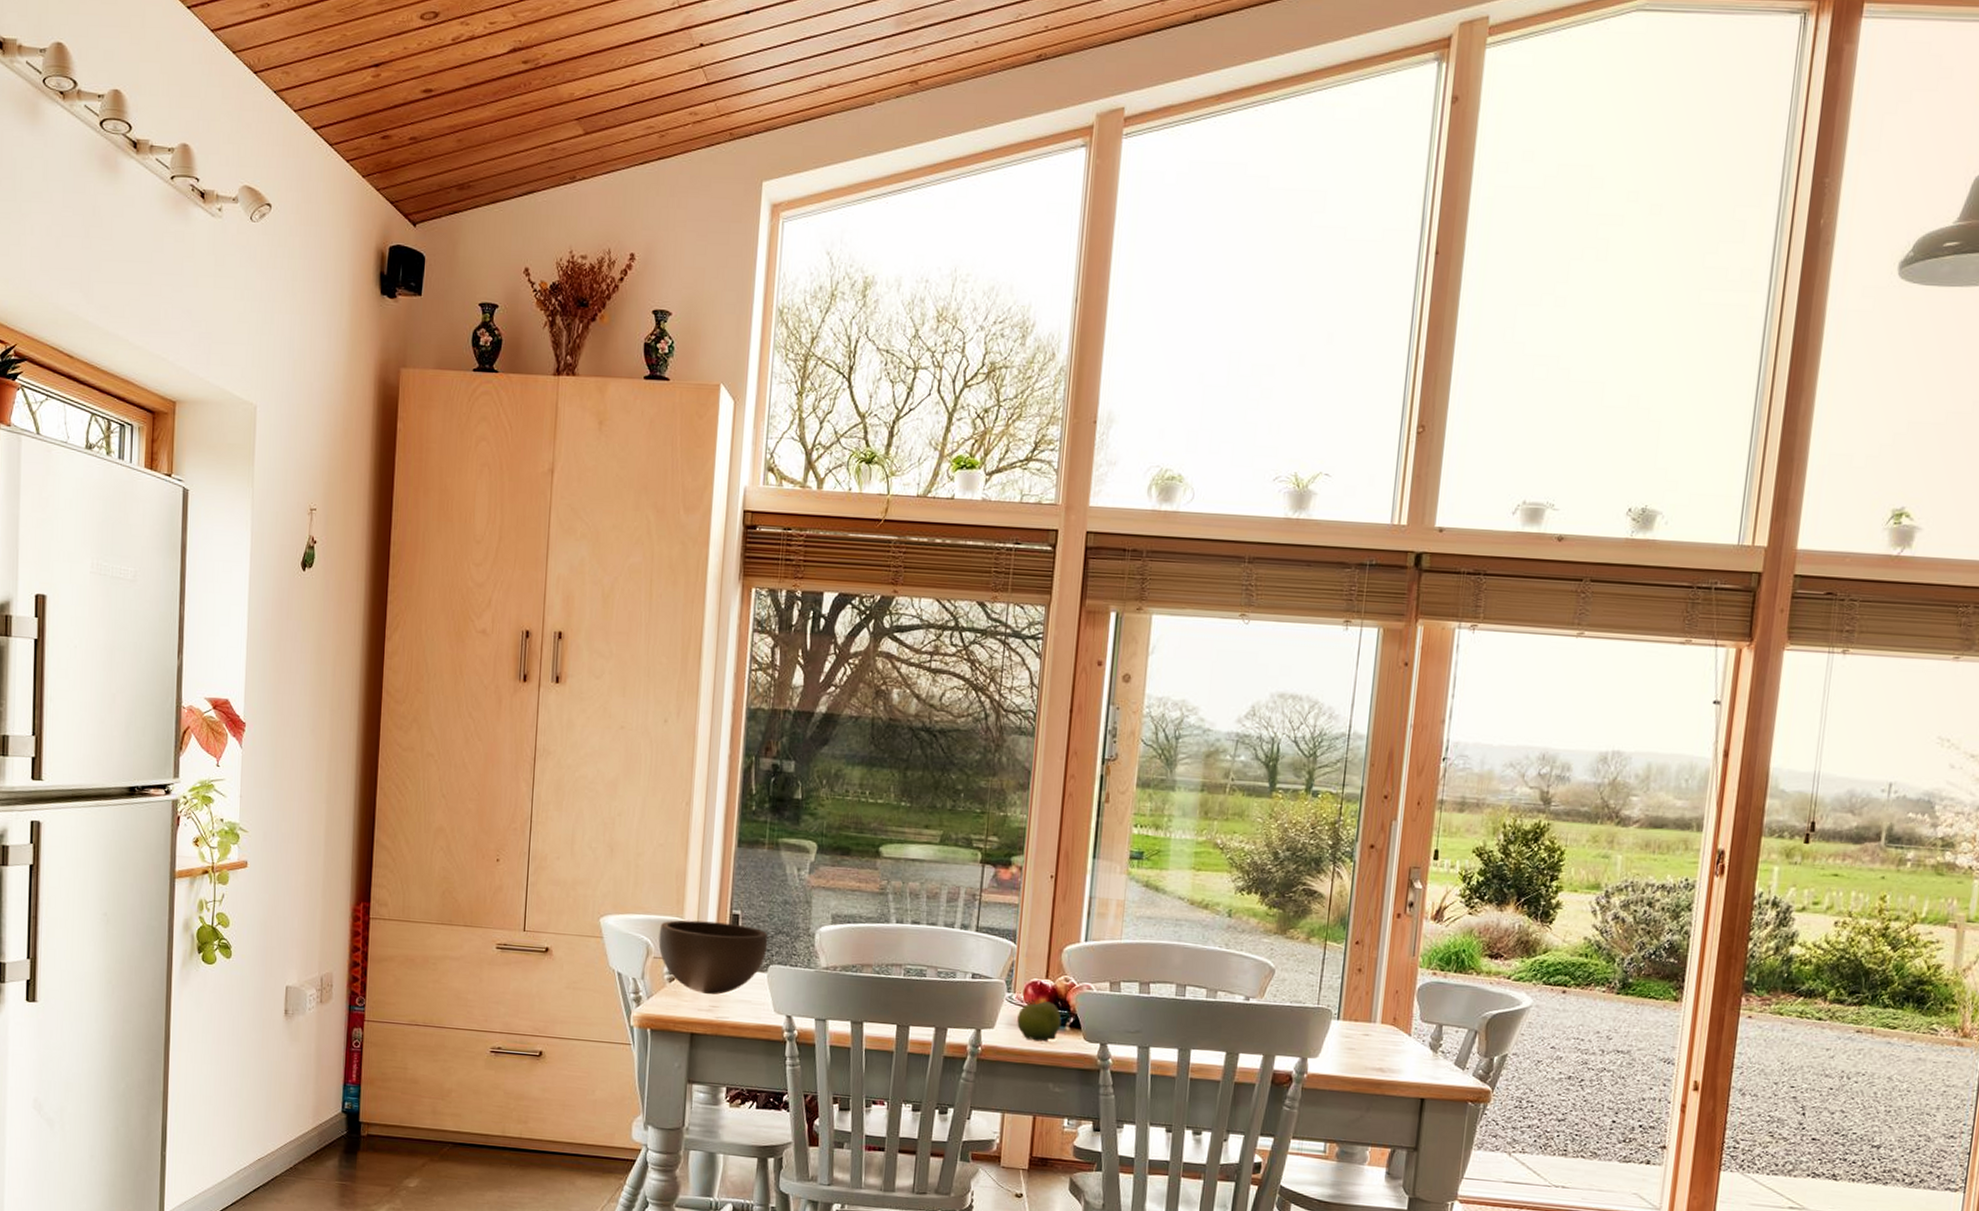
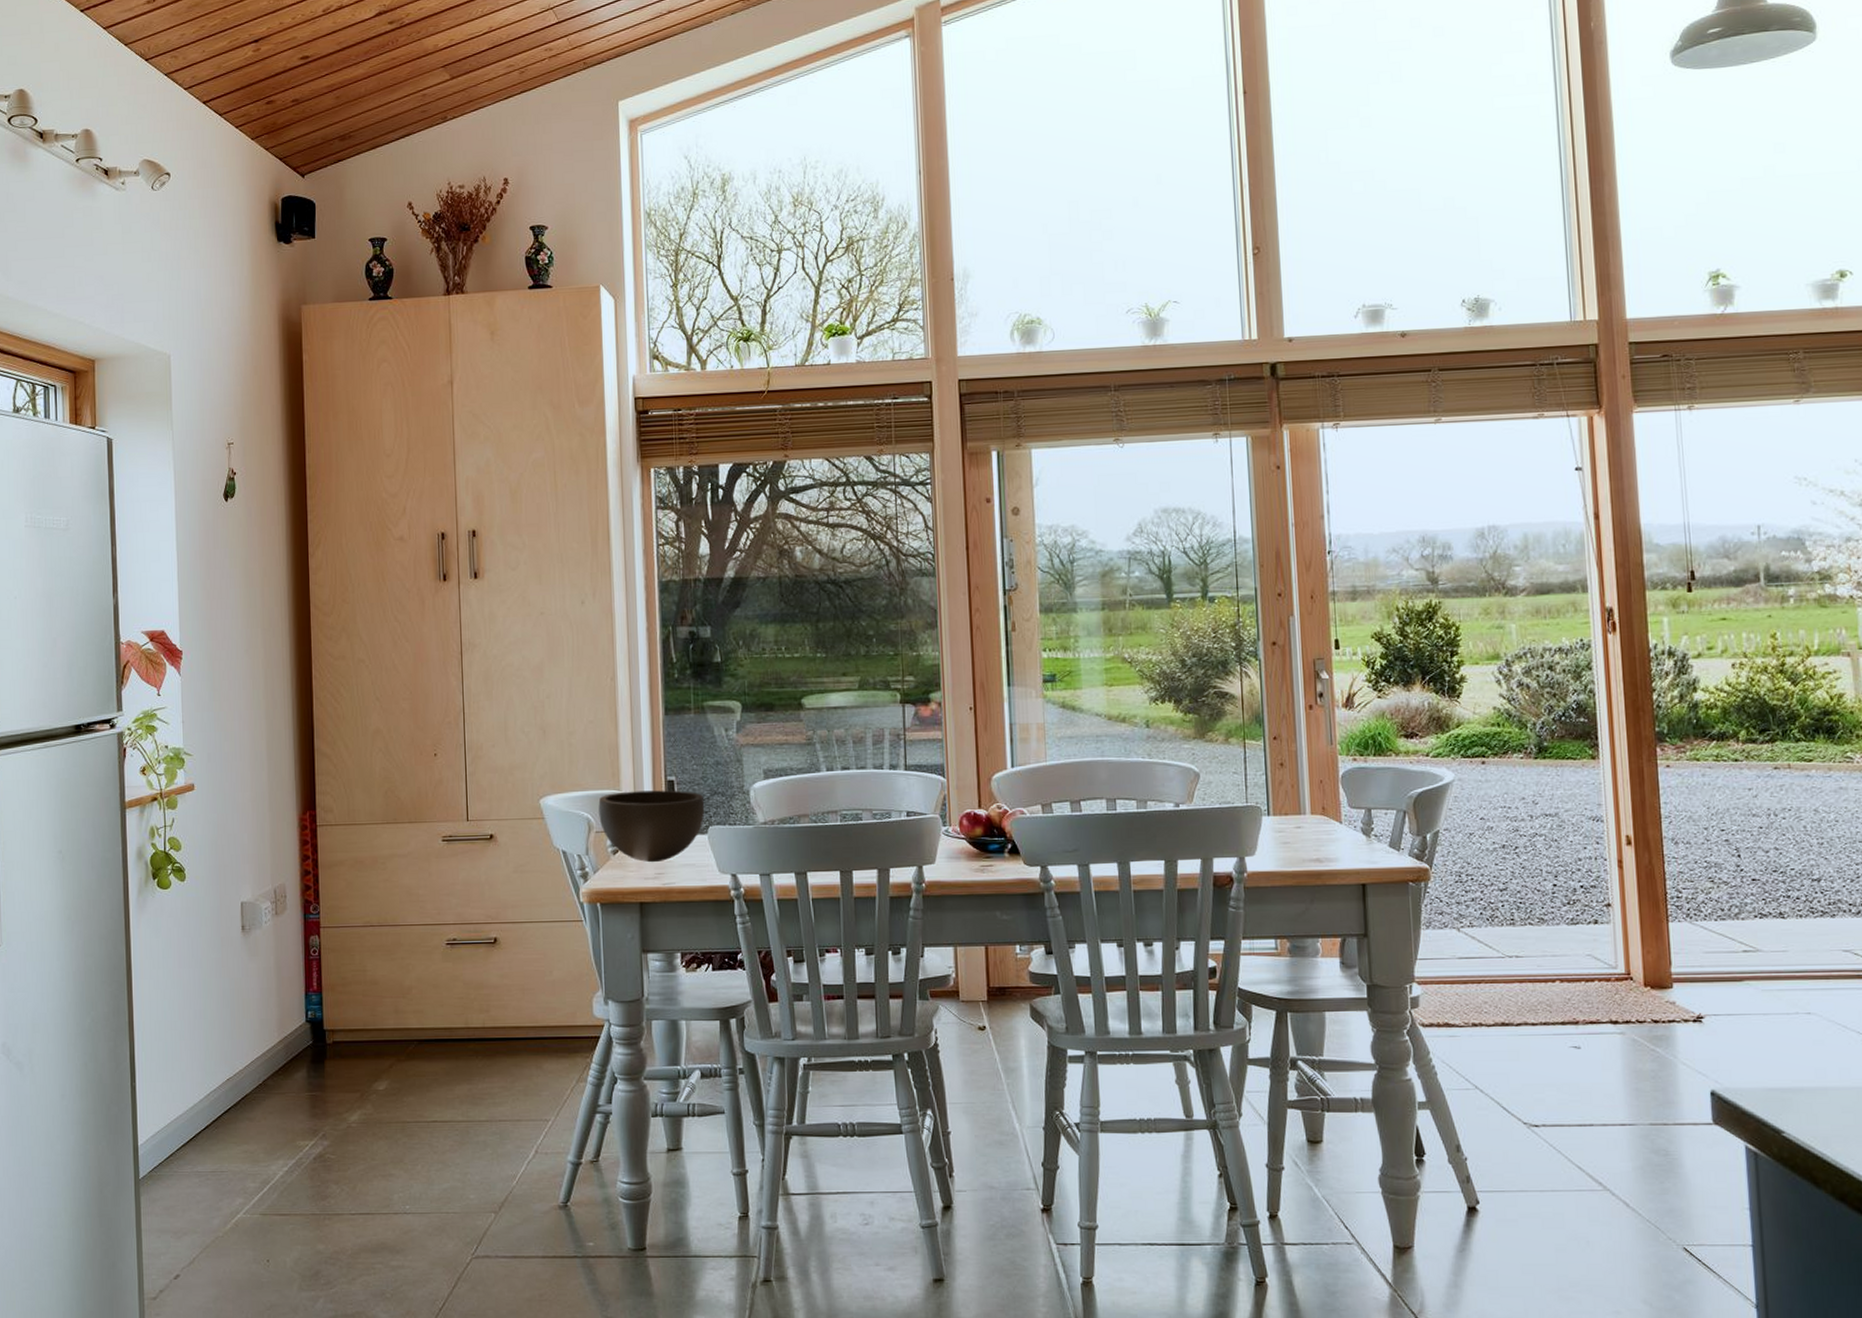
fruit: present [1017,999,1062,1042] -> none [956,830,1000,871]

